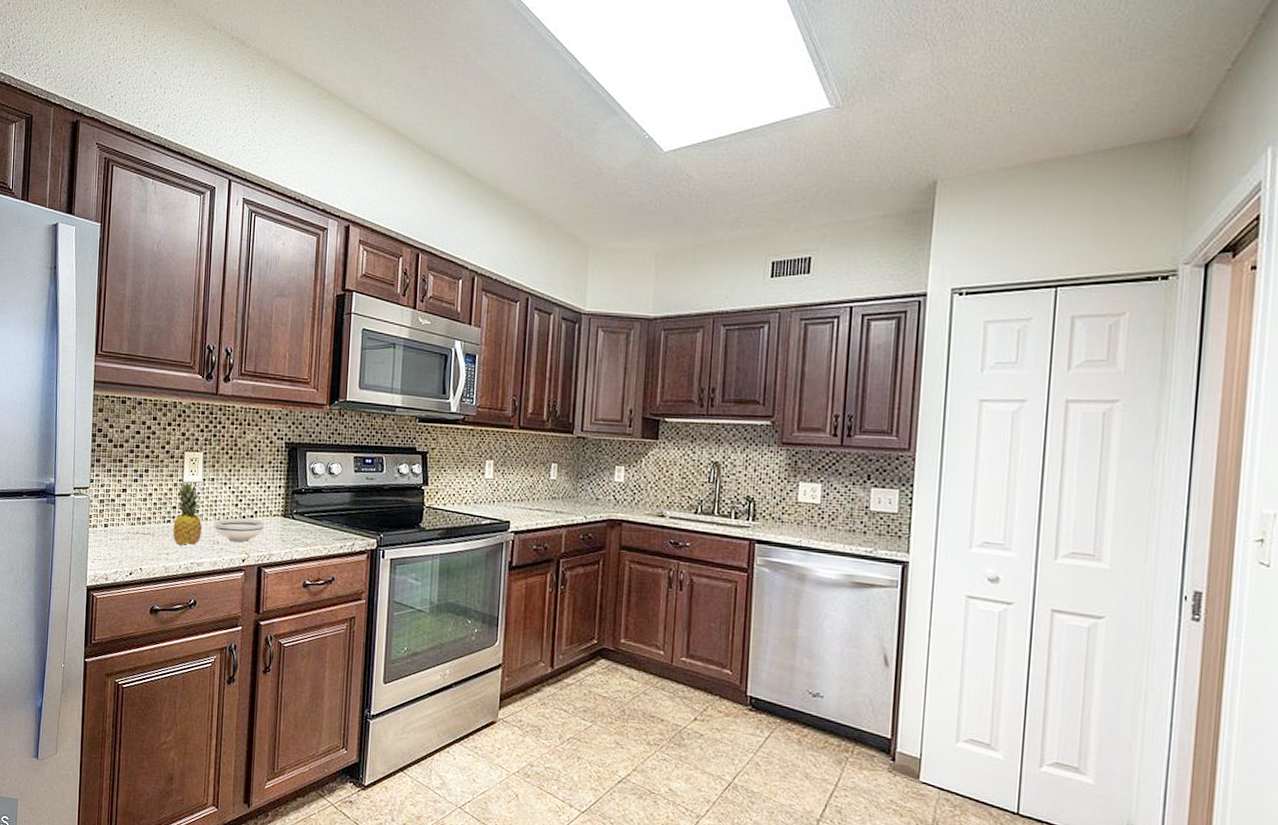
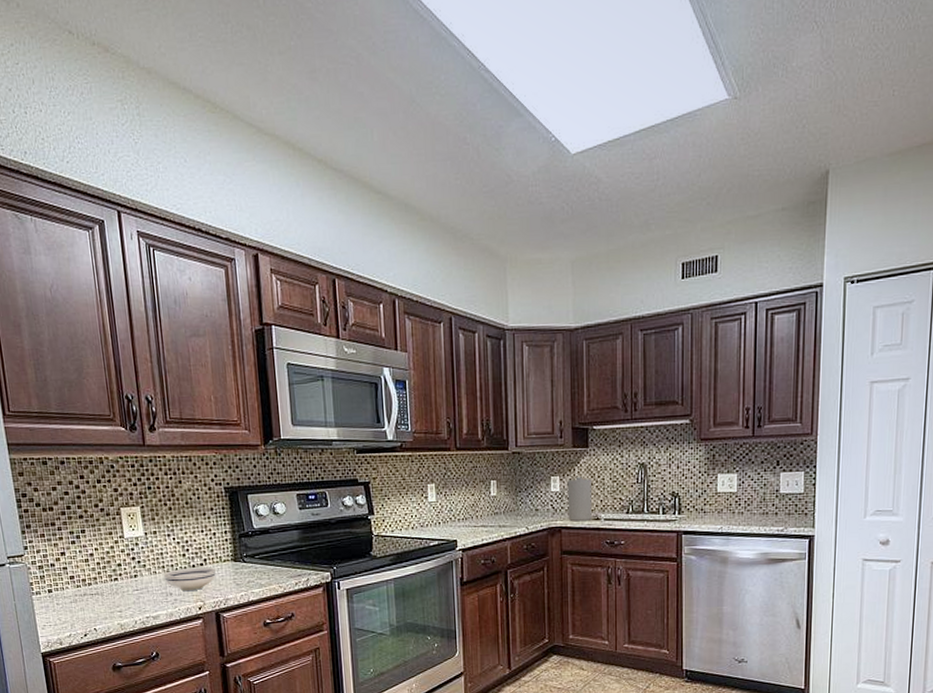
fruit: present [173,481,202,545] -> none [119,537,153,601]
paper towel holder: none [630,469,659,517] -> present [567,477,592,522]

